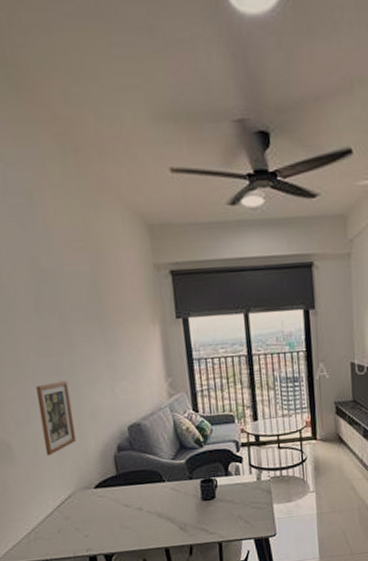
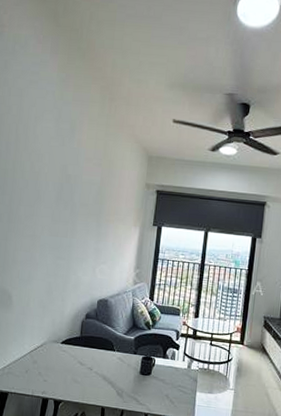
picture frame: present [36,380,76,456] -> none [34,255,63,310]

